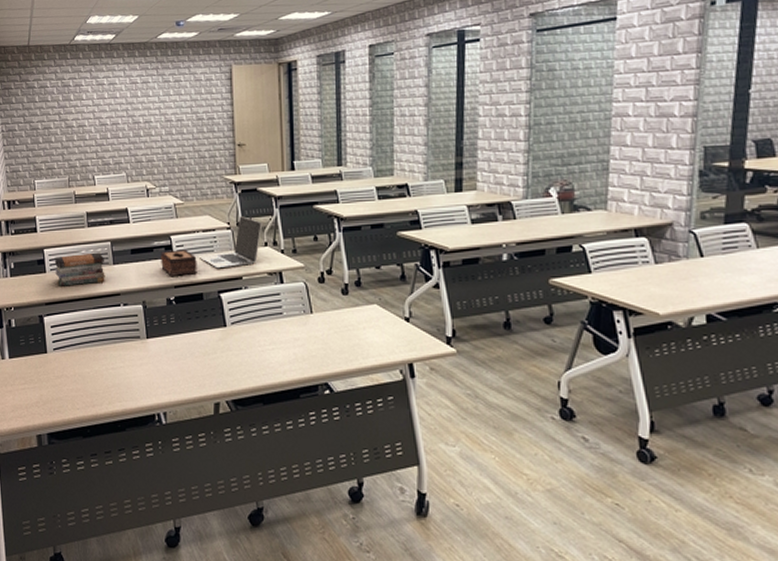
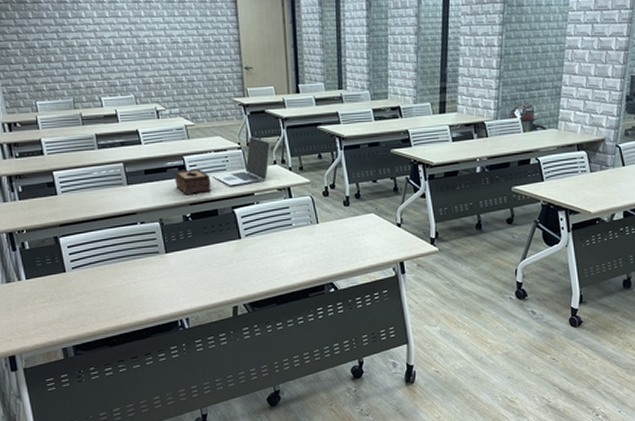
book stack: present [54,252,105,286] -> none [65,174,120,208]

